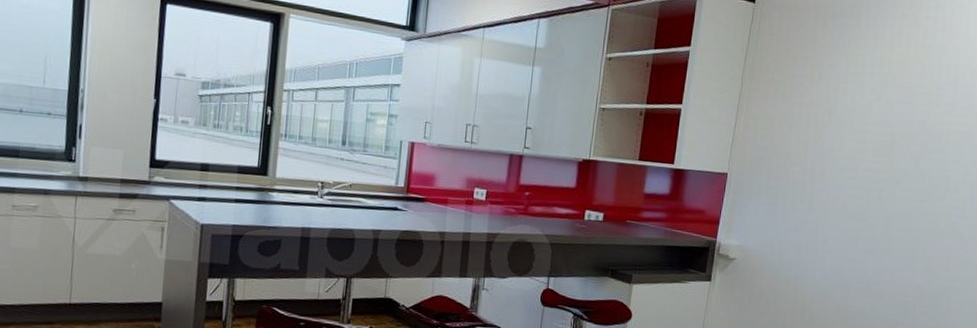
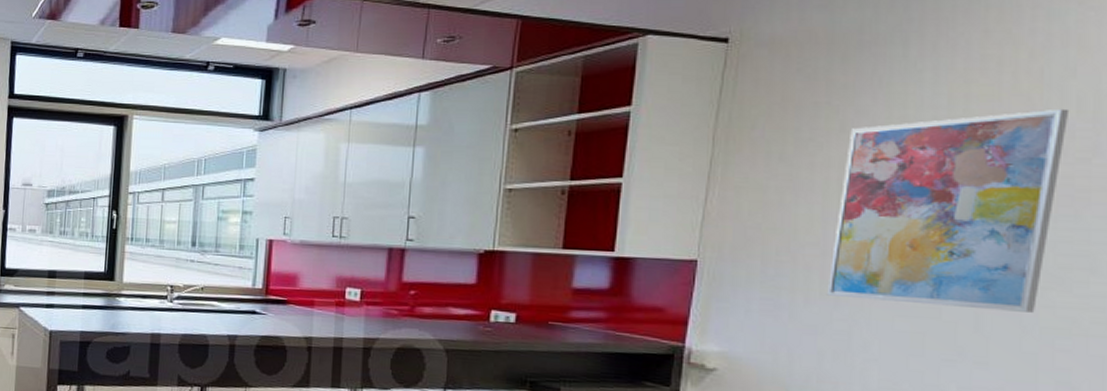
wall art: none [804,74,943,218] -> present [826,108,1070,313]

